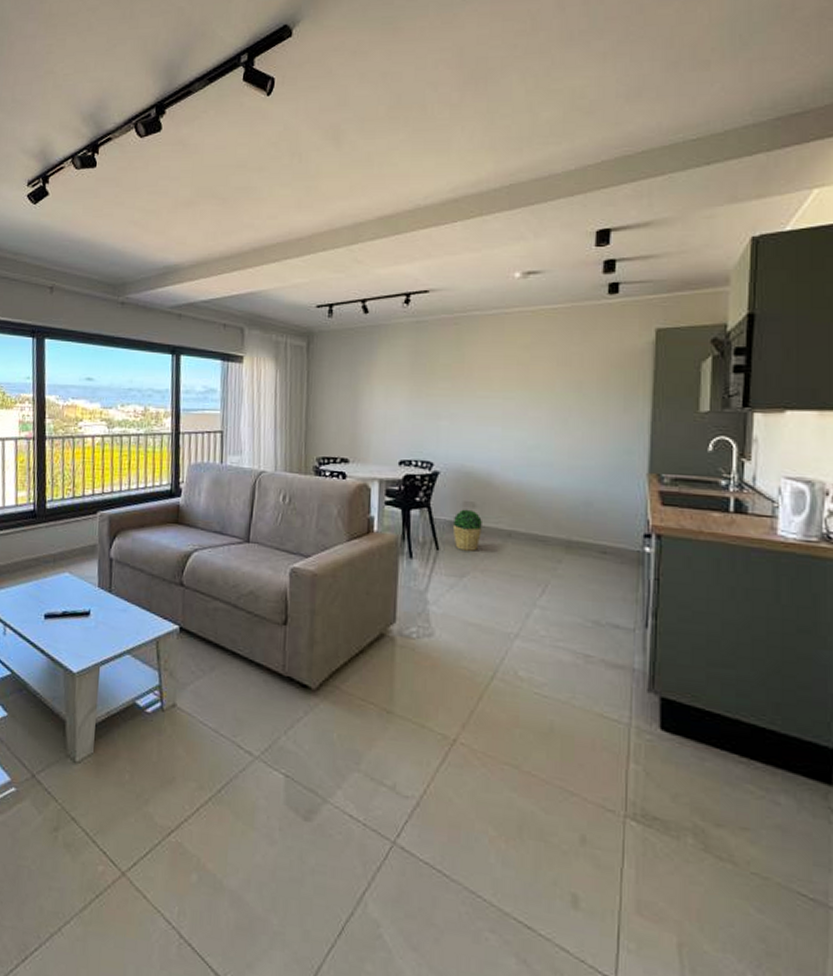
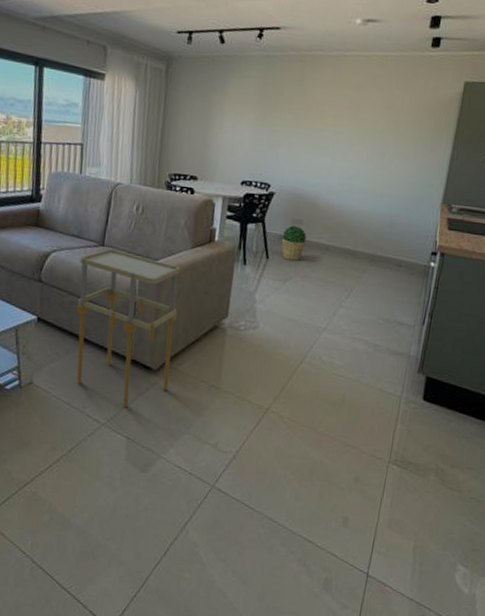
shelving unit: none [221,545,337,737] -> present [76,248,181,408]

